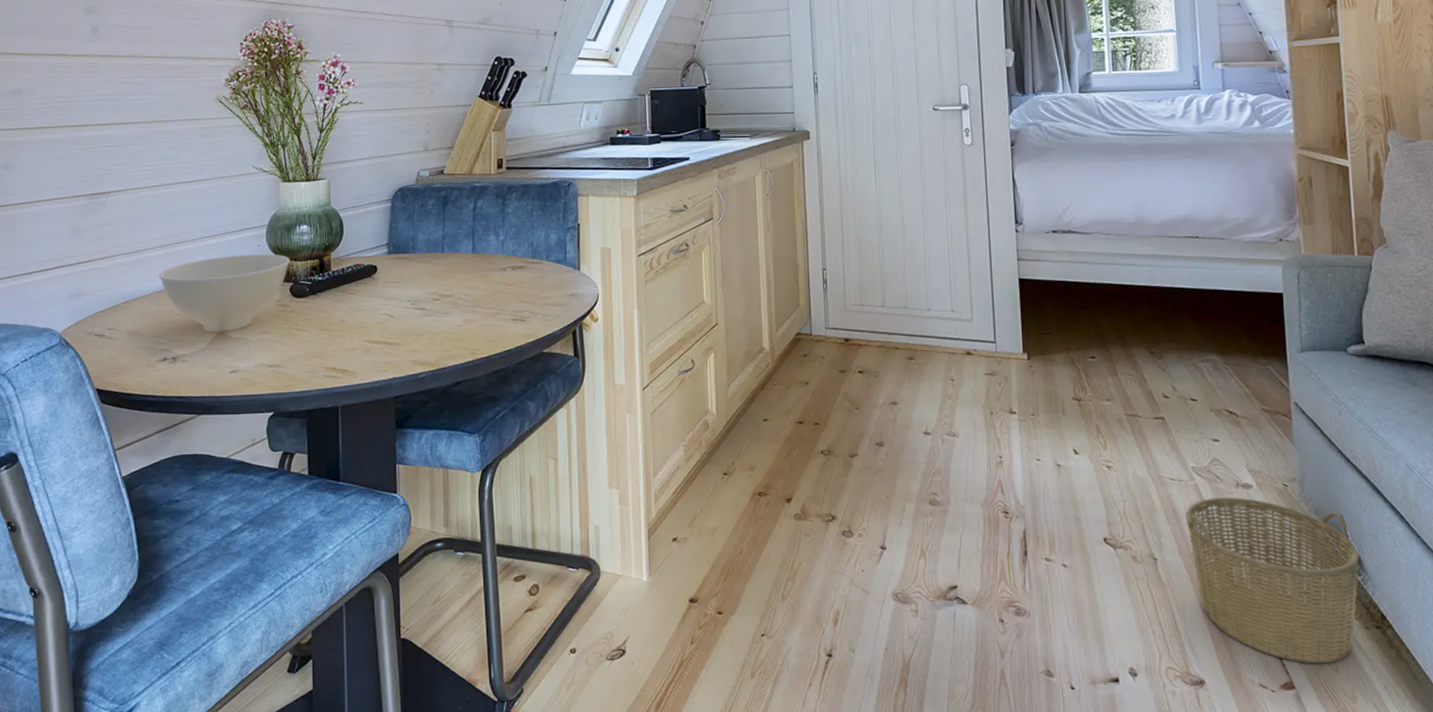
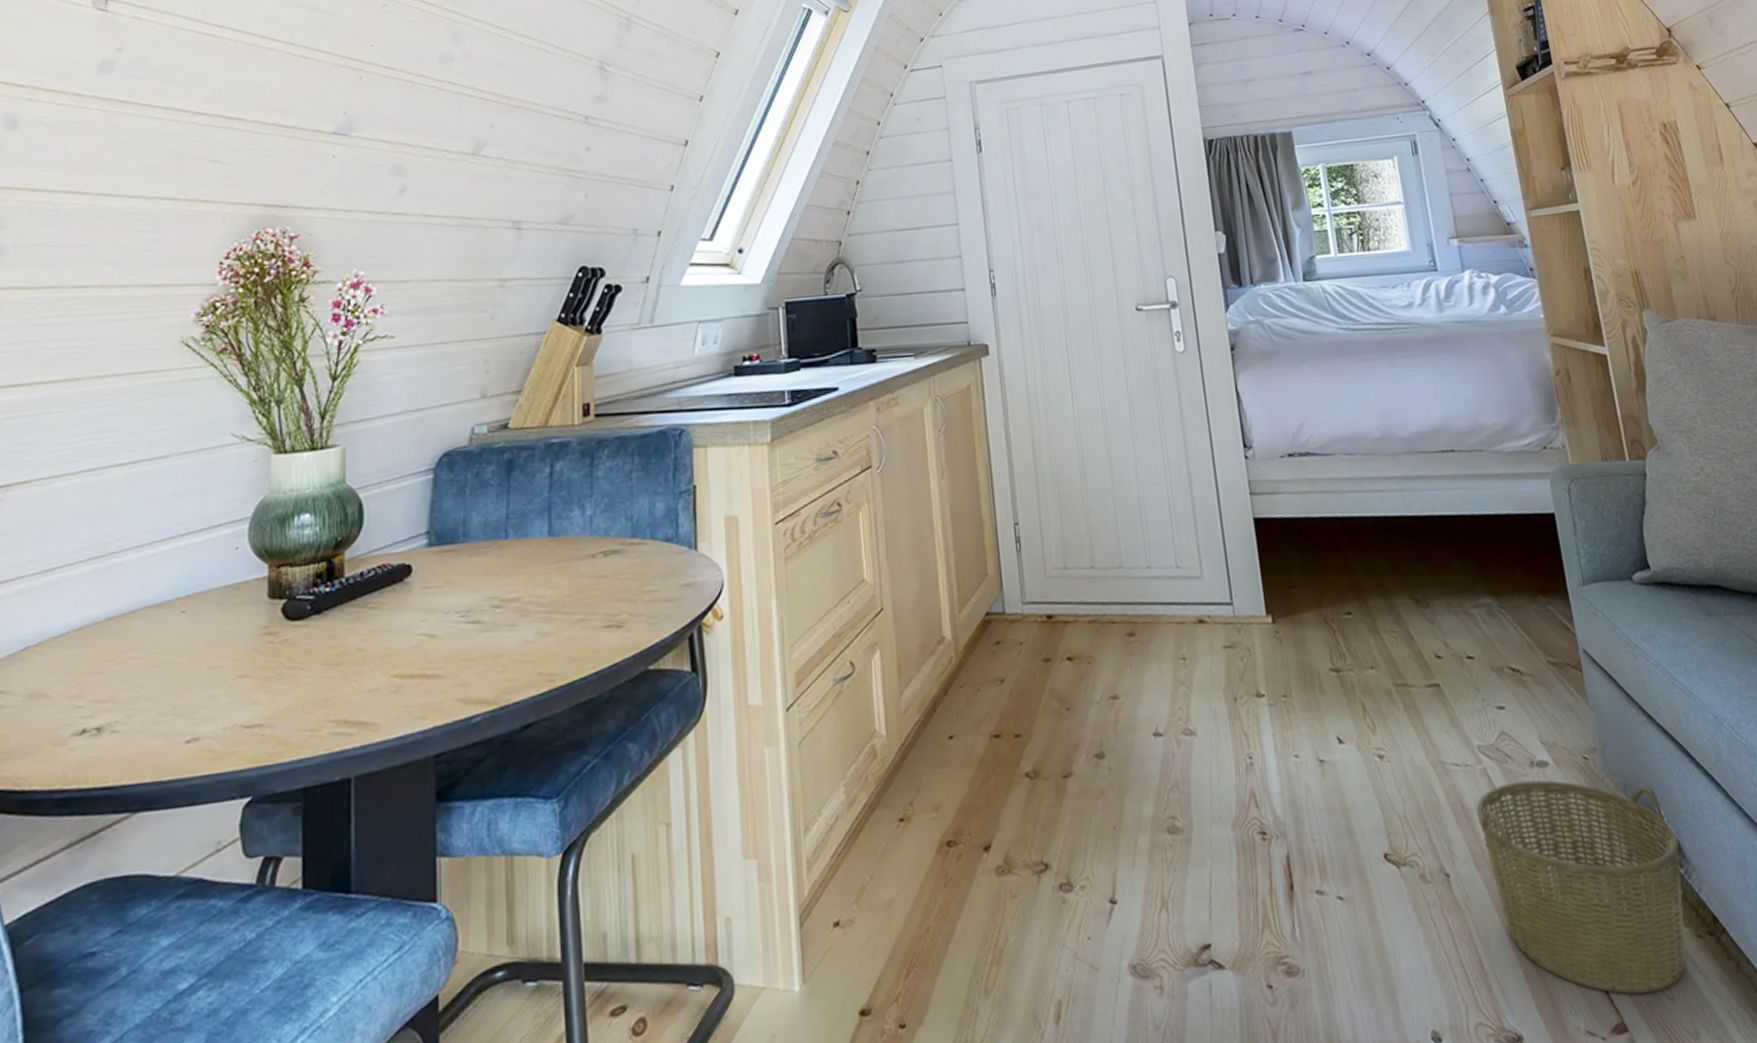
bowl: present [159,254,291,333] -> none [81,558,285,684]

